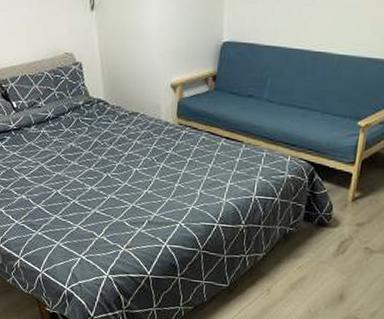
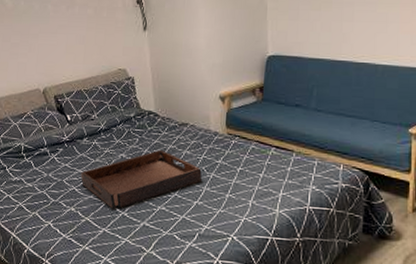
serving tray: none [30,139,153,197] -> present [81,149,203,209]

